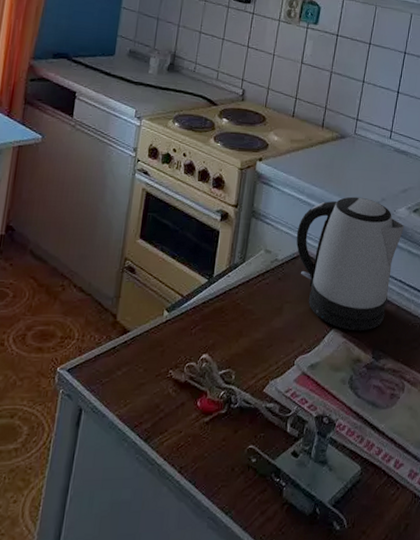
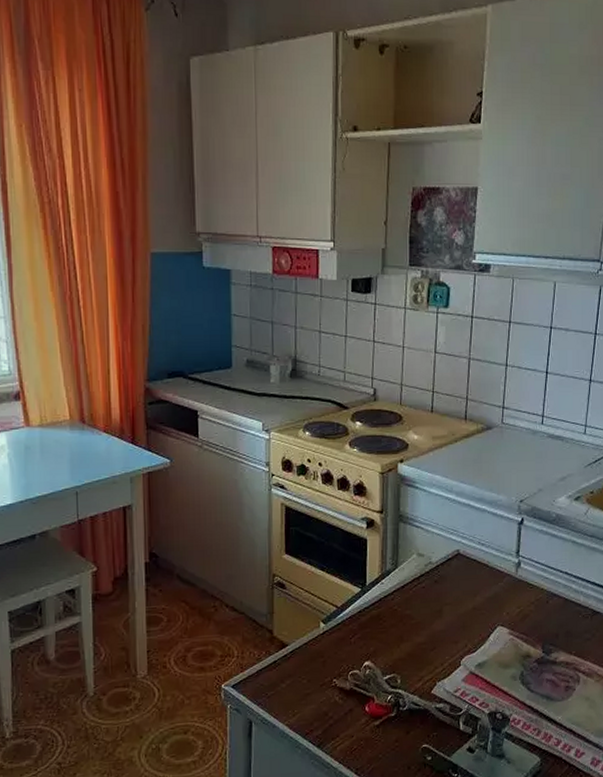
kettle: present [296,196,404,331] -> none [449,490,566,627]

